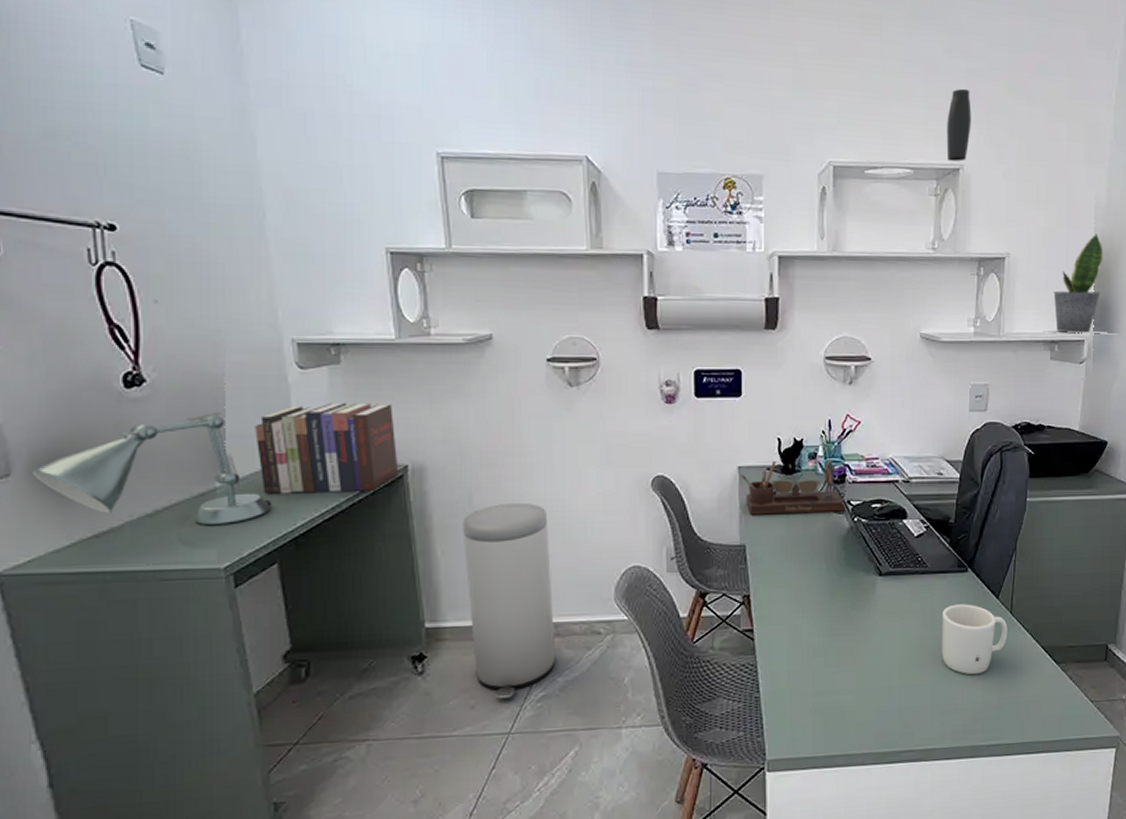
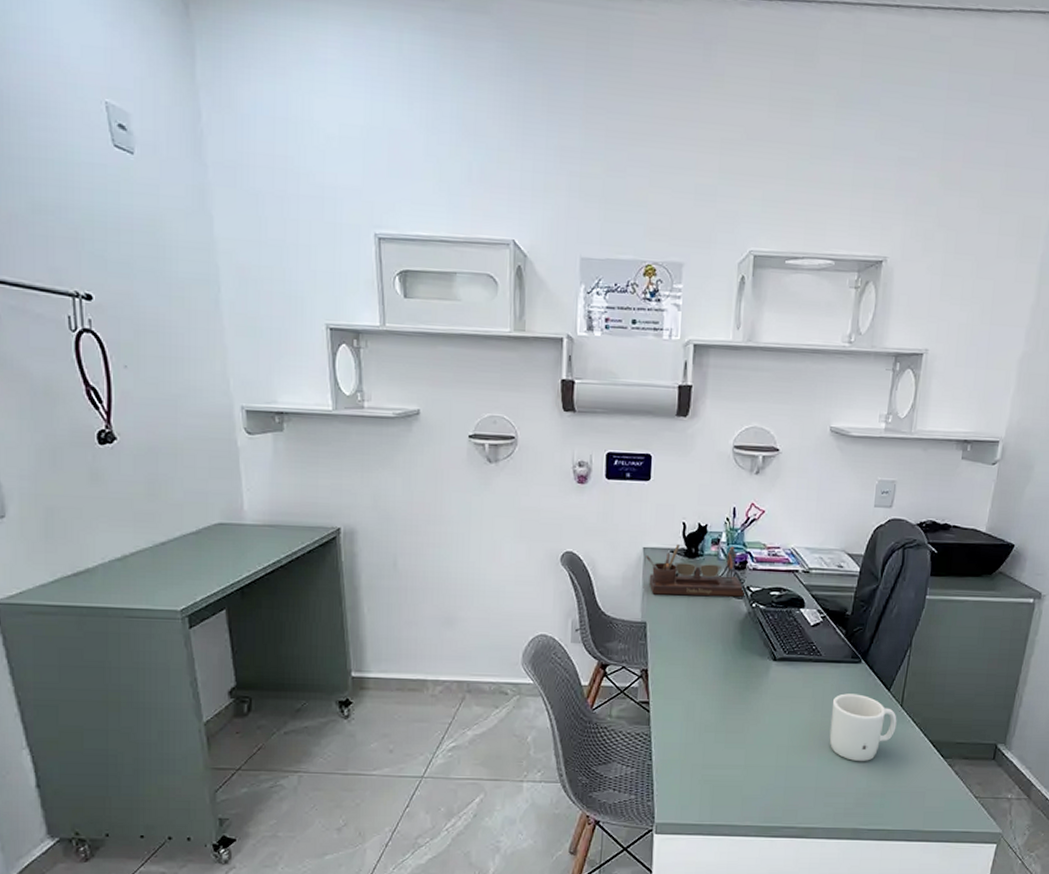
desk lamp: present [31,411,272,526] -> none [22,469,221,572]
books: present [255,402,399,494] -> none [208,466,332,550]
pedal bin: present [462,502,556,699] -> none [387,568,467,746]
vase: present [946,88,972,162] -> none [870,177,900,254]
potted plant: present [1053,233,1103,333] -> none [970,332,1027,434]

